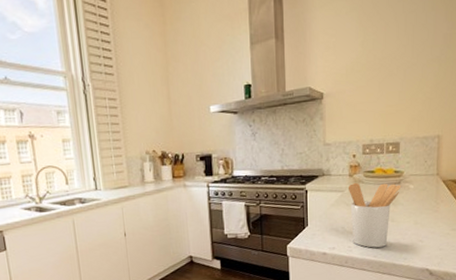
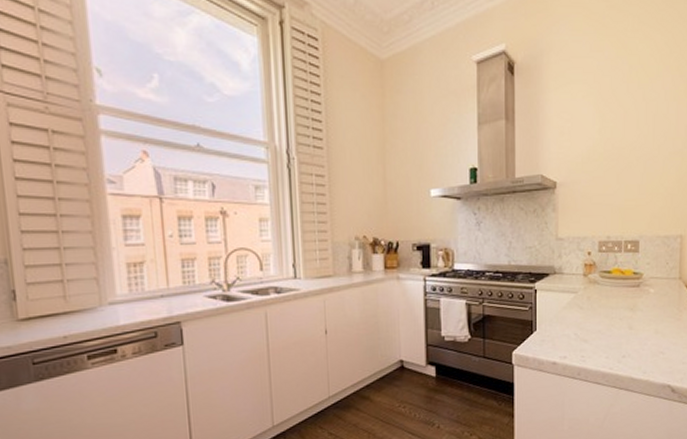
utensil holder: present [348,182,402,248] -> none [581,283,641,359]

